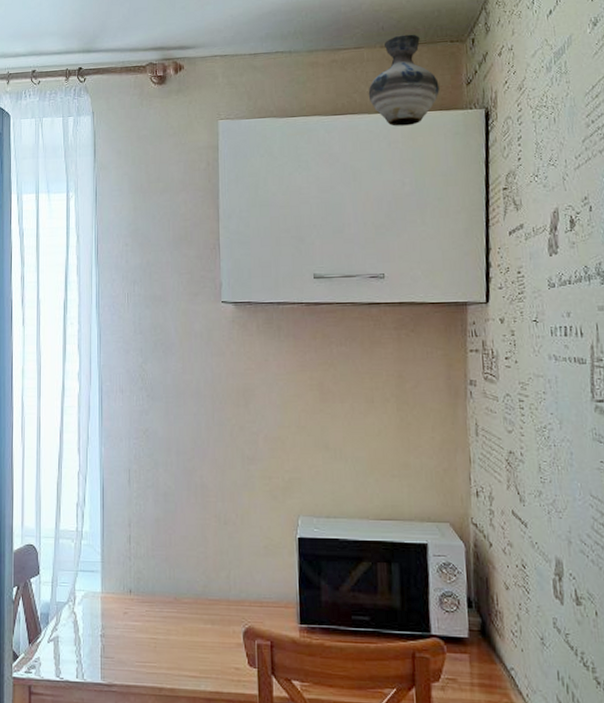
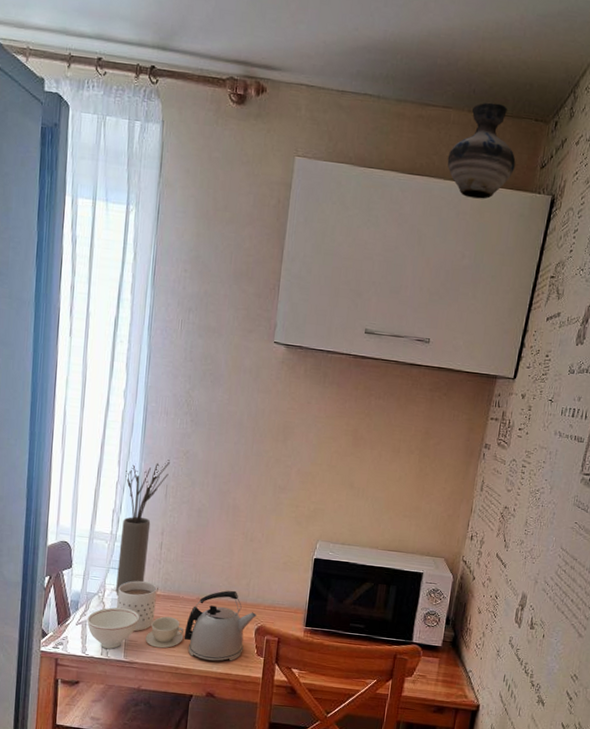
bowl: none [59,617,115,670] -> present [87,607,140,650]
vase: none [86,441,131,604] -> present [116,460,171,596]
mug: none [89,584,131,646] -> present [117,581,158,632]
teacup: none [122,624,164,665] -> present [145,616,184,649]
kettle: none [164,585,242,676] -> present [184,590,257,661]

